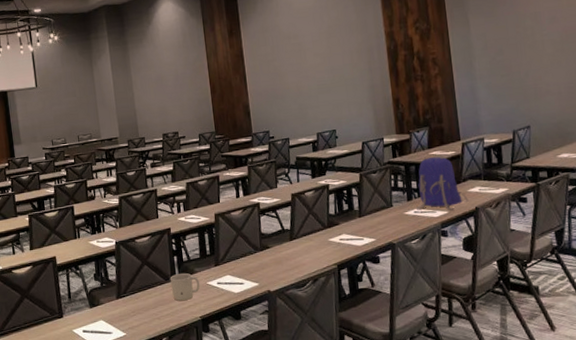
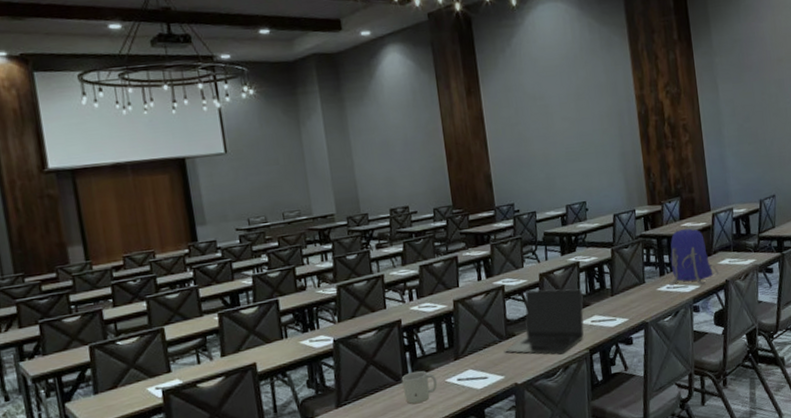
laptop: none [258,208,333,268] -> present [504,289,585,354]

